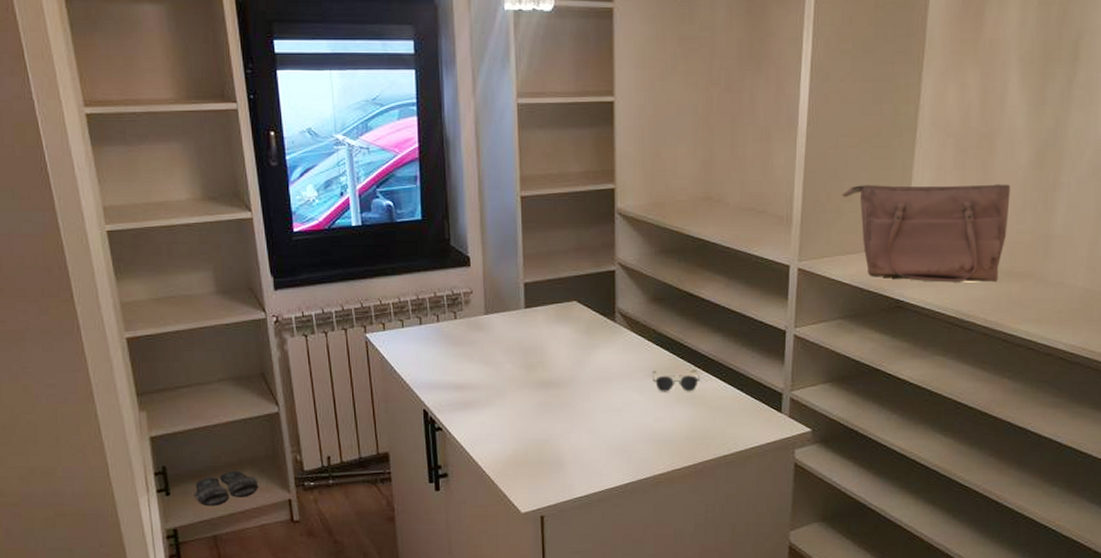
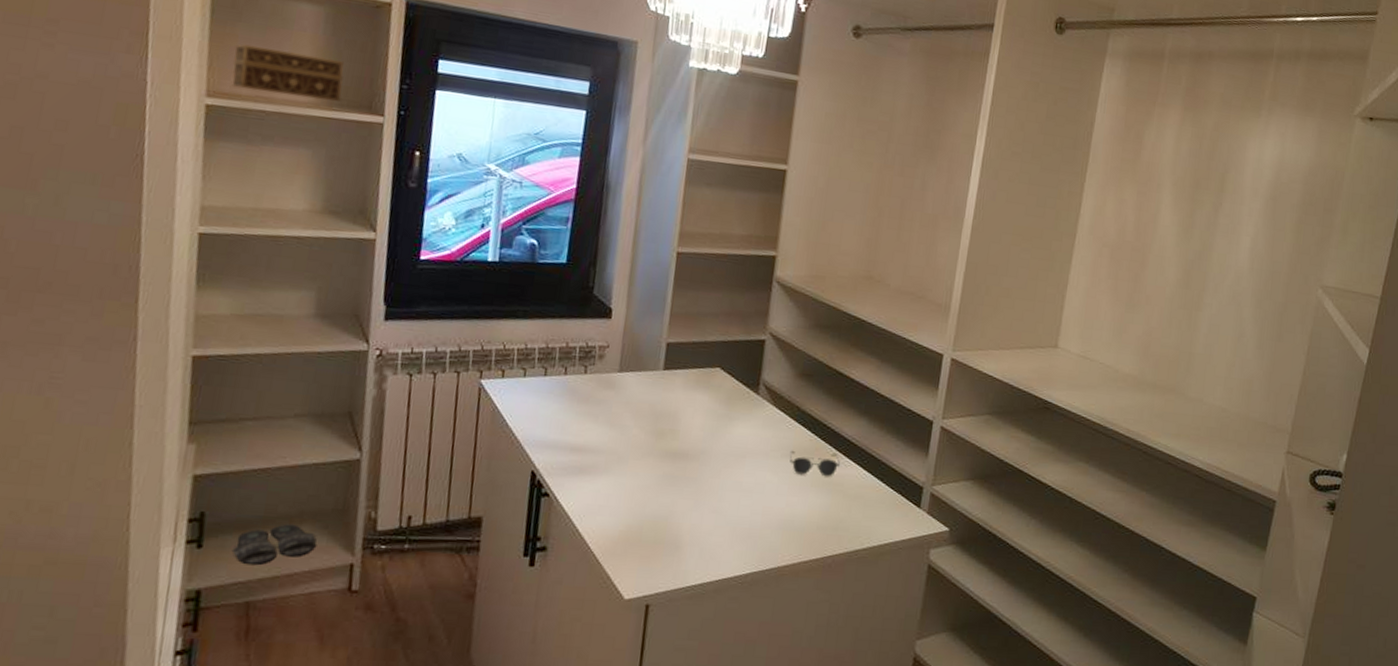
decorative box: none [97,52,197,95] -> present [231,44,344,102]
shoulder bag: present [842,184,1011,282] -> none [1001,282,1159,393]

